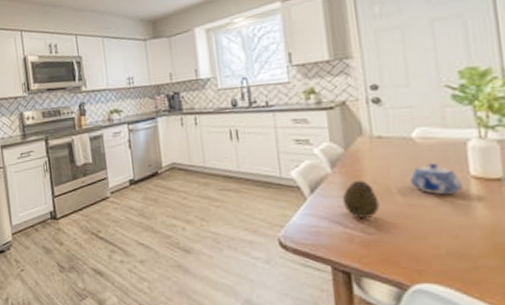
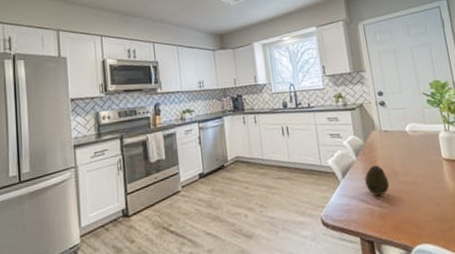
teapot: present [410,162,463,195] -> none [407,149,439,174]

